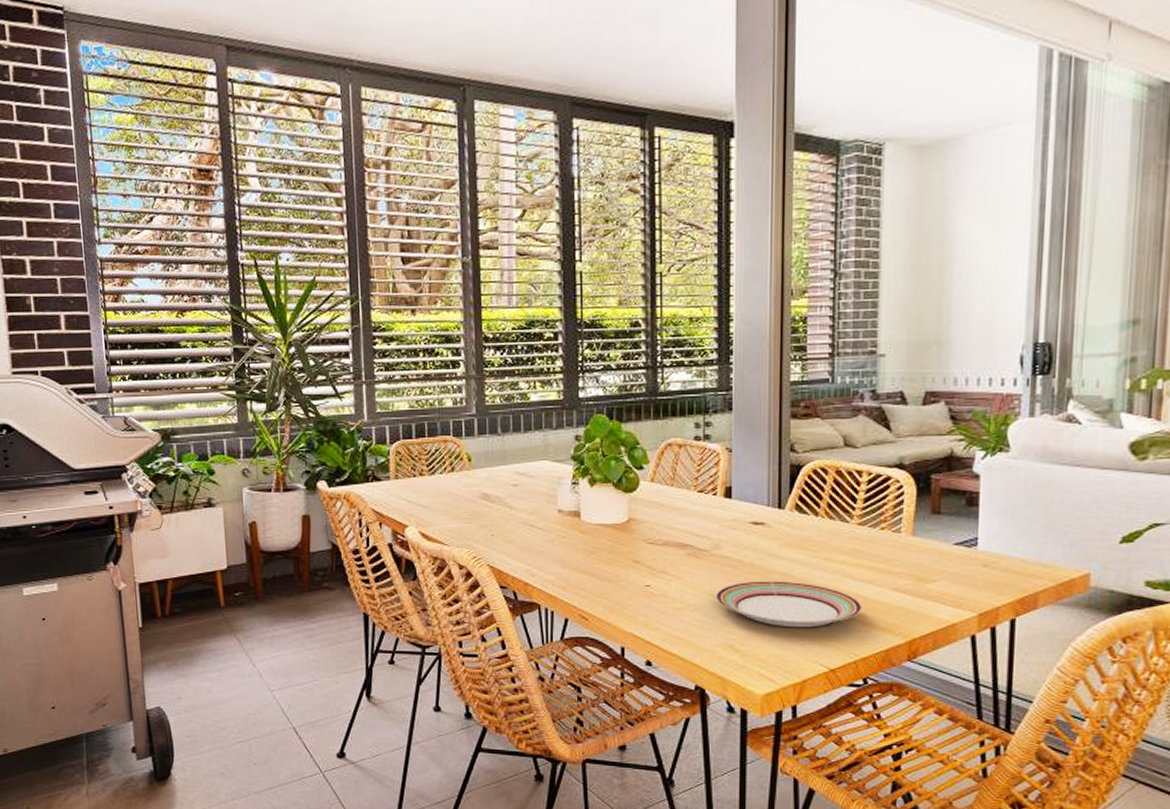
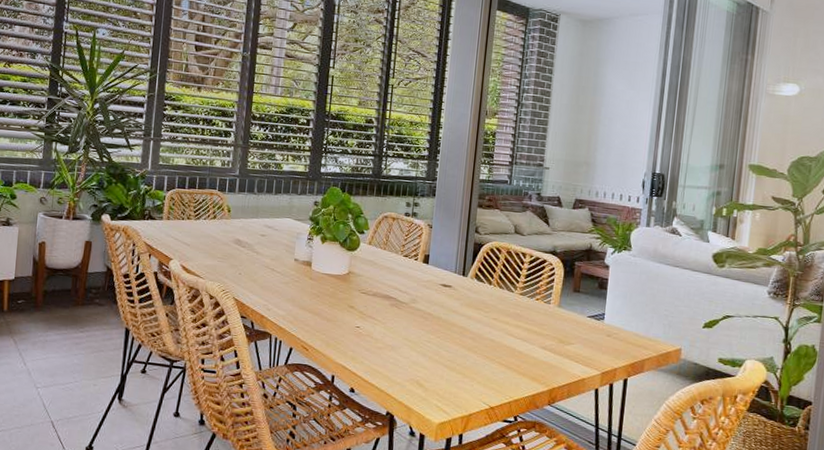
plate: present [715,581,863,628] -> none [409,331,518,372]

